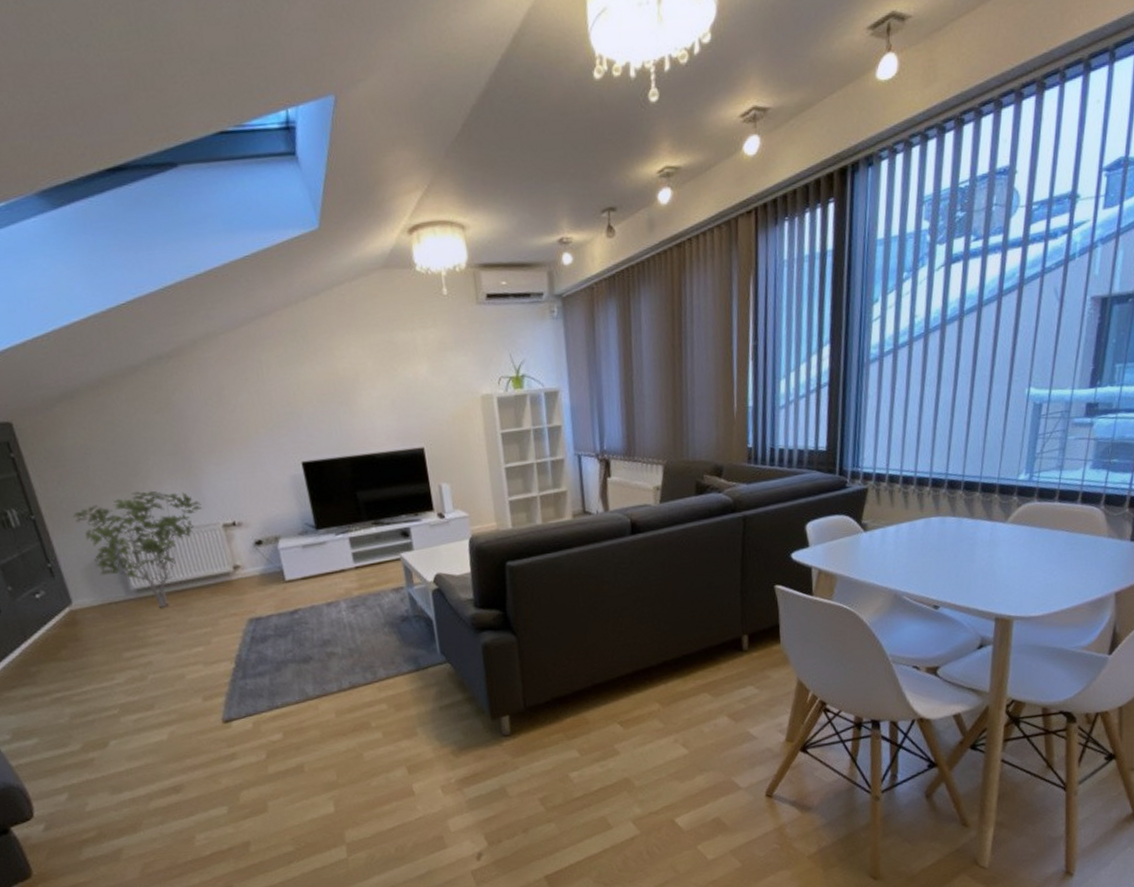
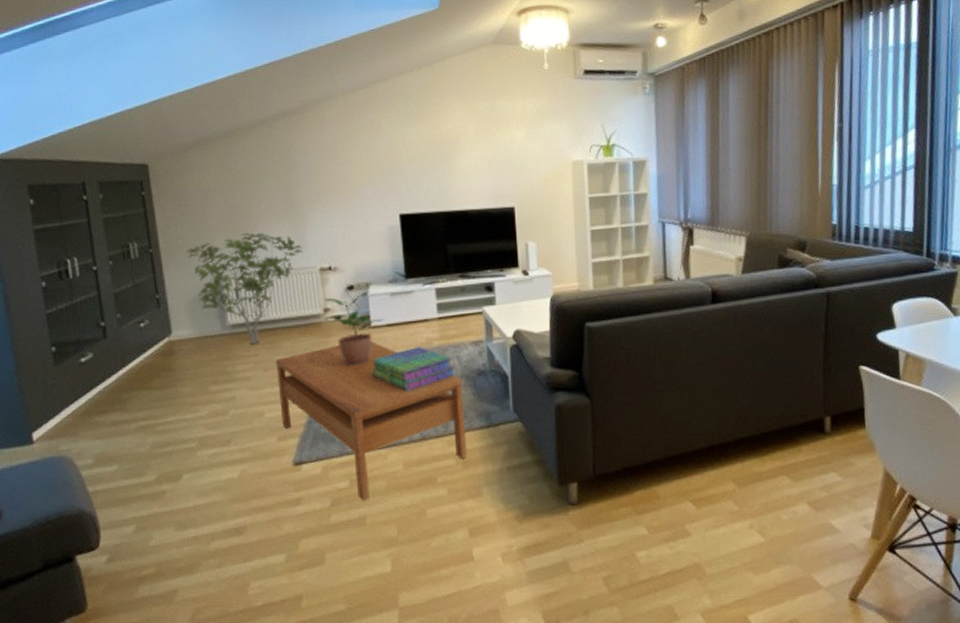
coffee table: none [188,596,399,751] -> present [275,341,468,501]
potted plant: none [230,545,298,622] -> present [320,291,384,366]
stack of books: none [291,598,380,643] -> present [371,347,456,392]

